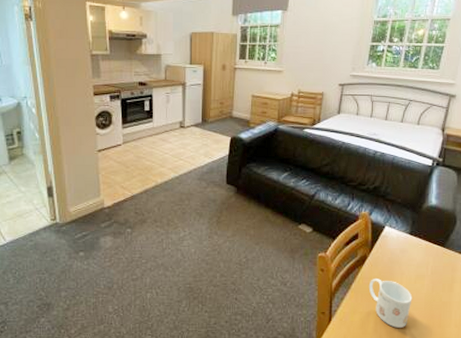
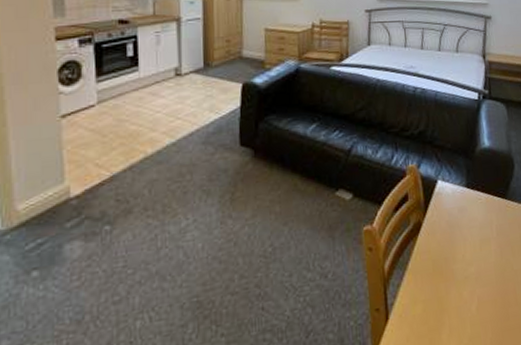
mug: present [368,279,412,328] -> none [428,251,481,316]

